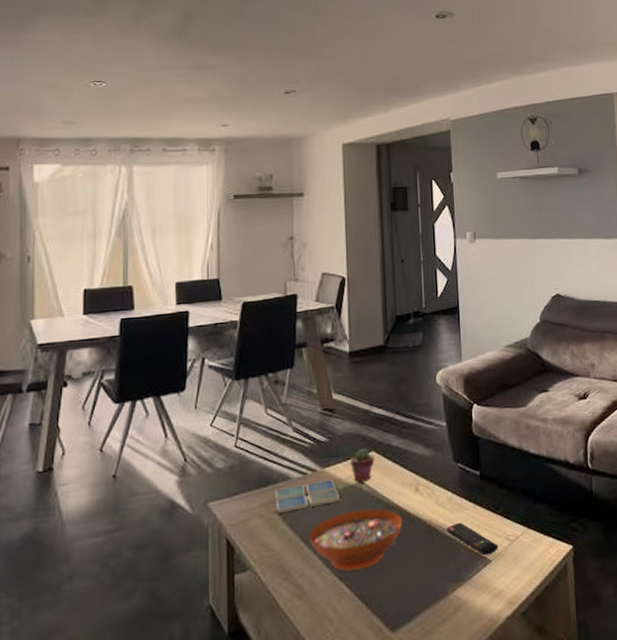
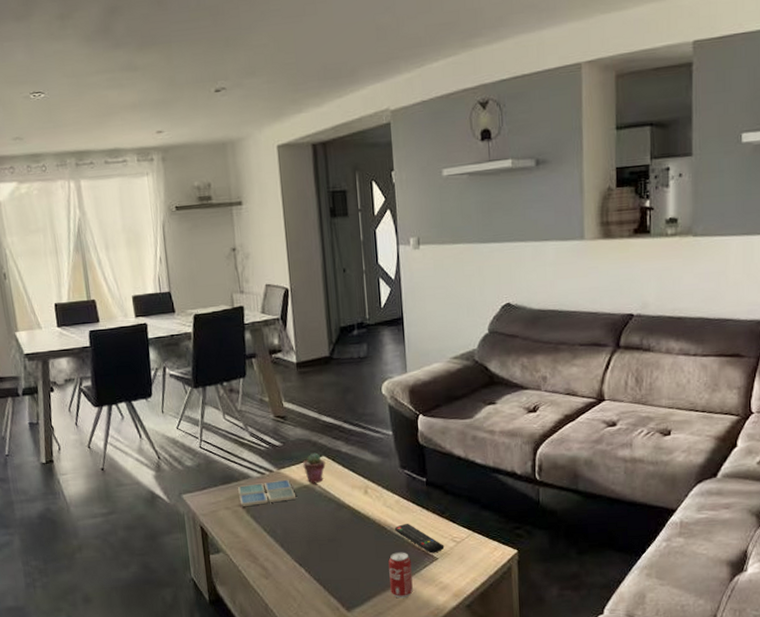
decorative bowl: present [309,508,403,571] -> none [270,507,354,558]
beverage can: none [439,555,465,612] -> present [388,552,413,599]

